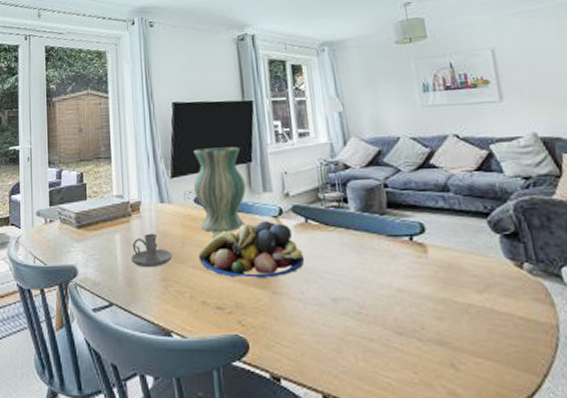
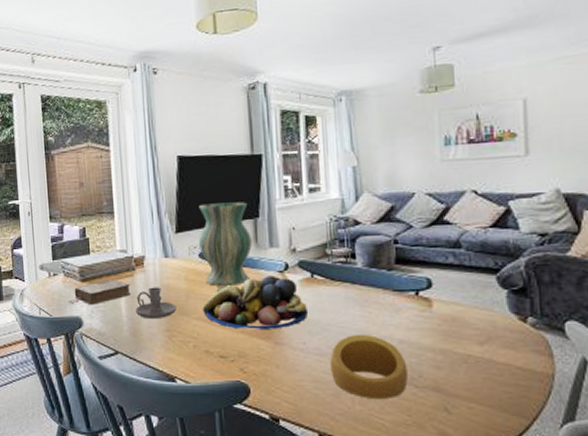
book: none [64,226,126,253] -> present [68,279,131,305]
ring: none [329,282,411,354] -> present [329,334,408,399]

